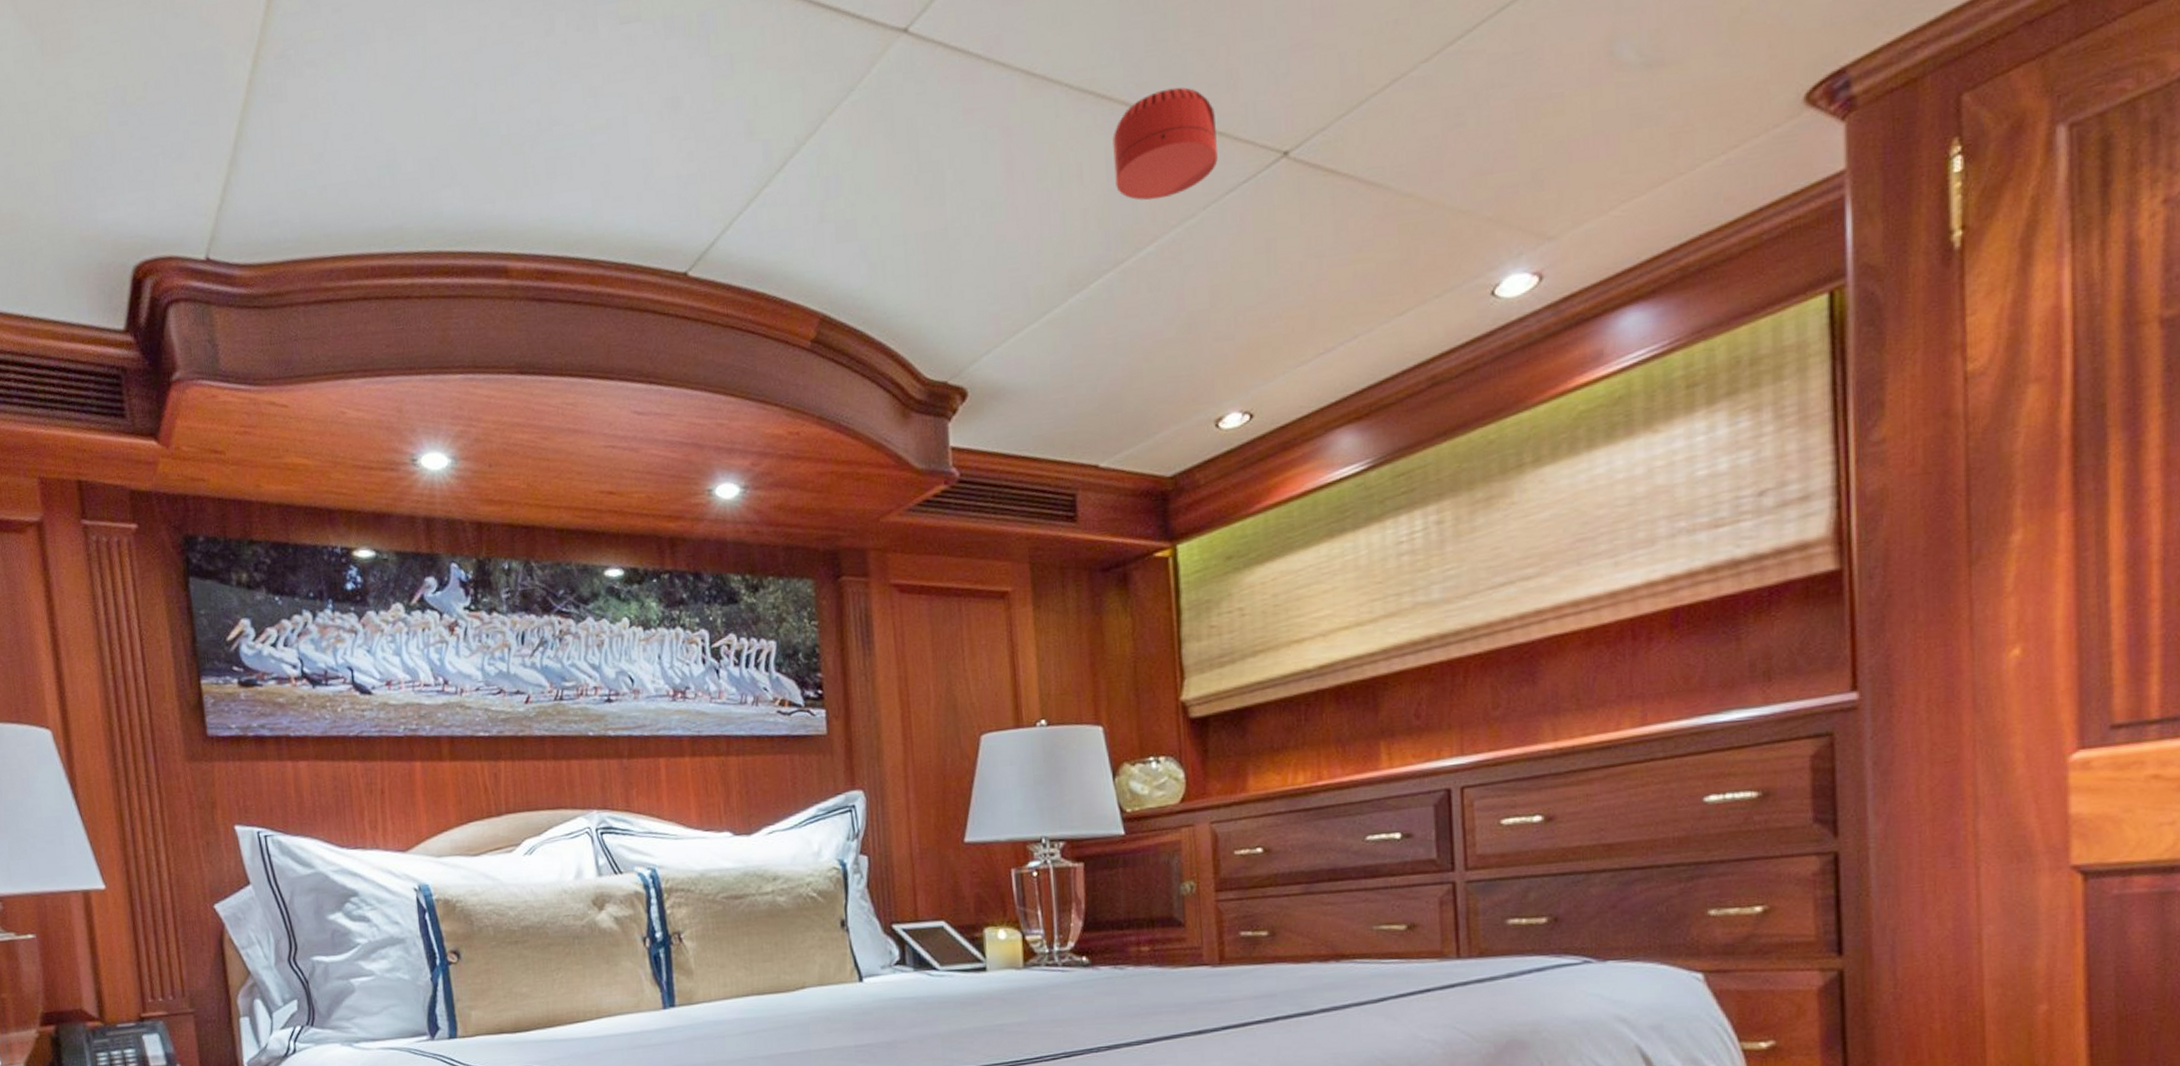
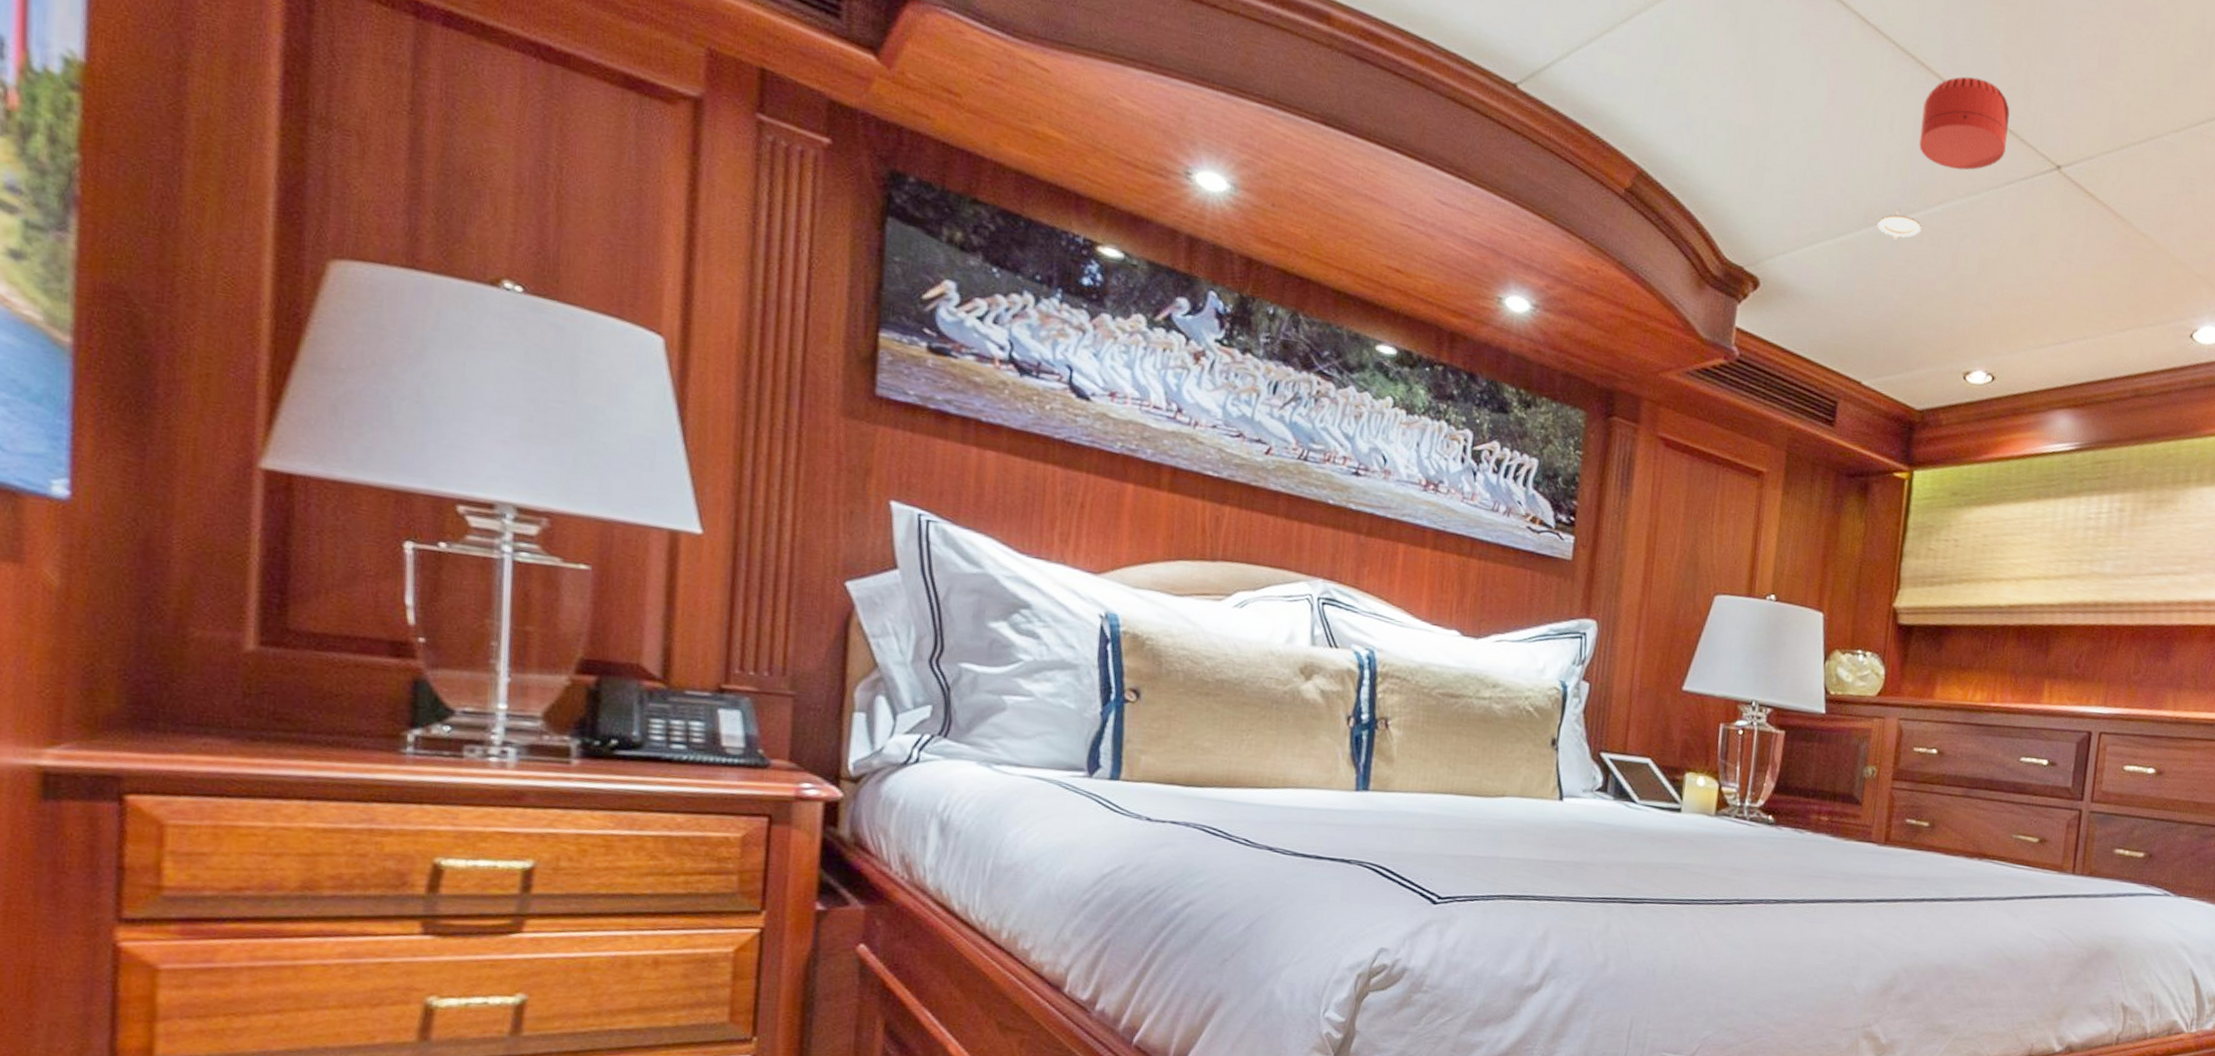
recessed light: none [1084,264,1135,299] -> present [1877,209,1921,240]

